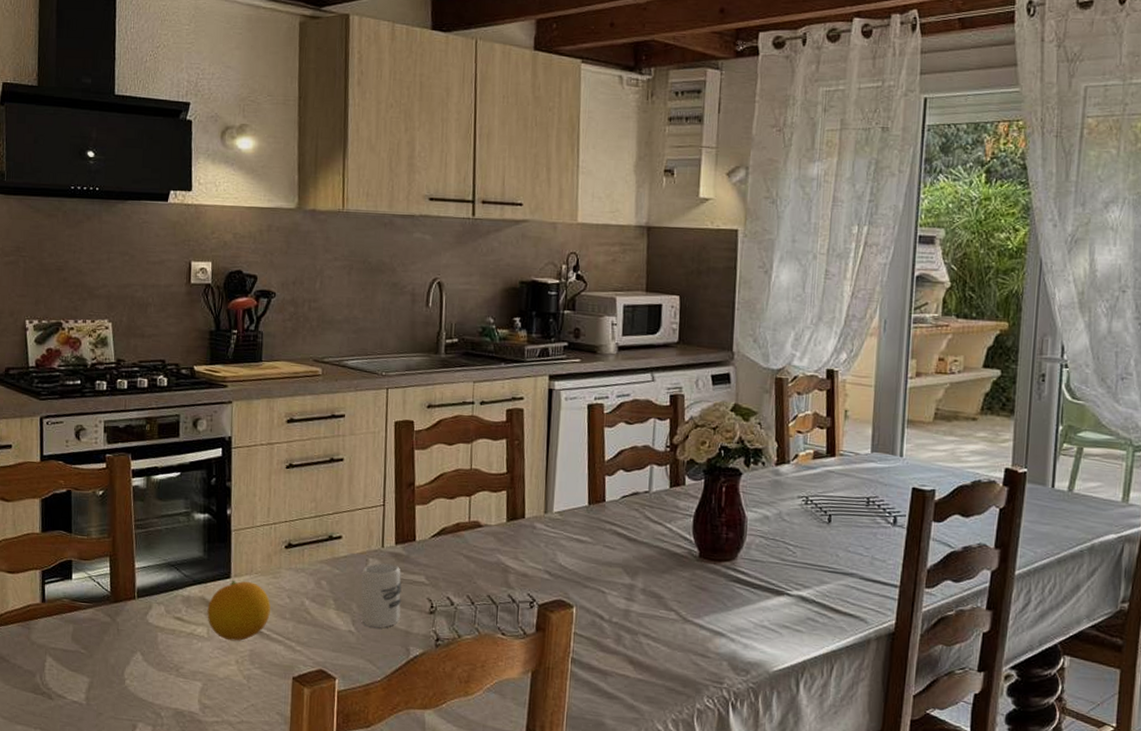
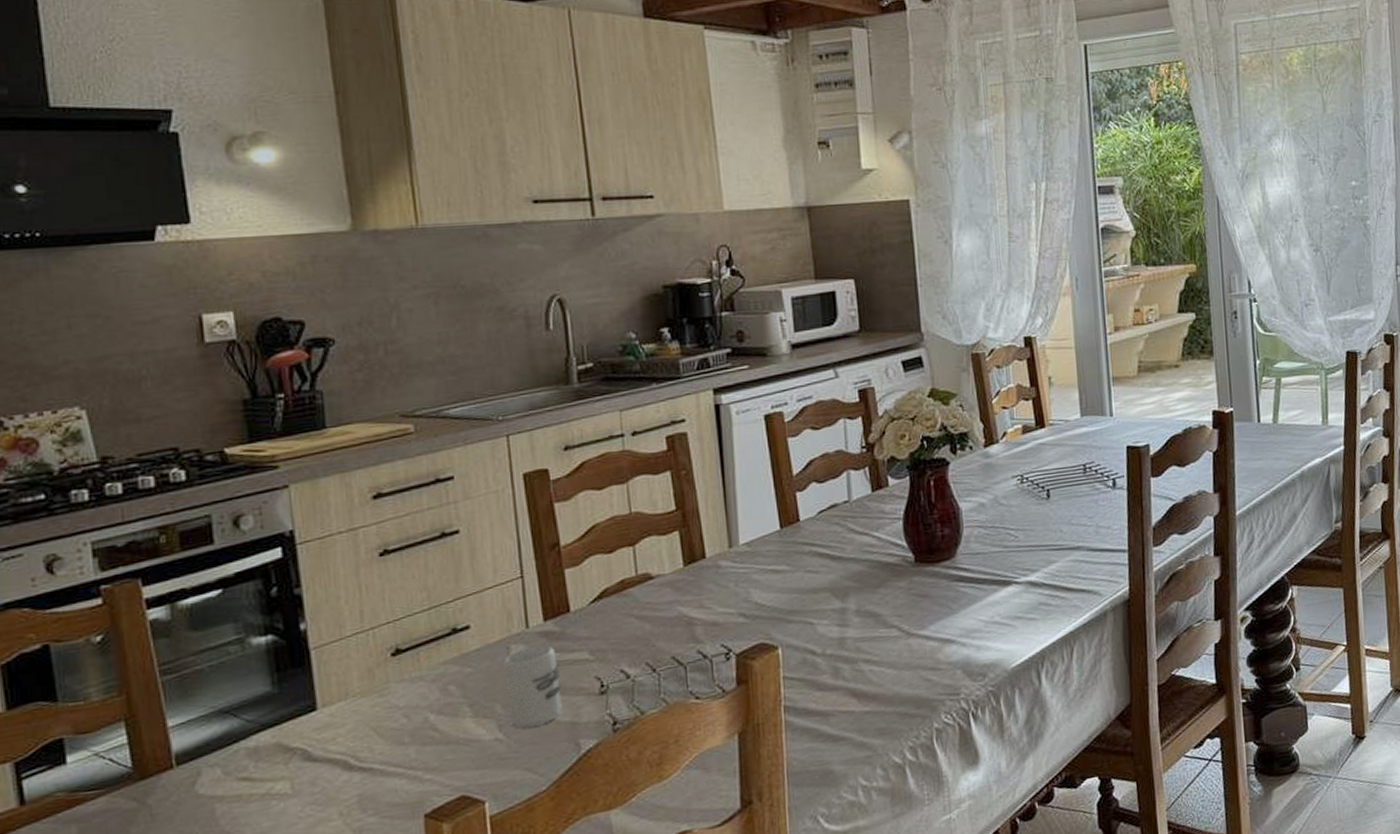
fruit: present [207,579,271,641] -> none [287,709,381,791]

